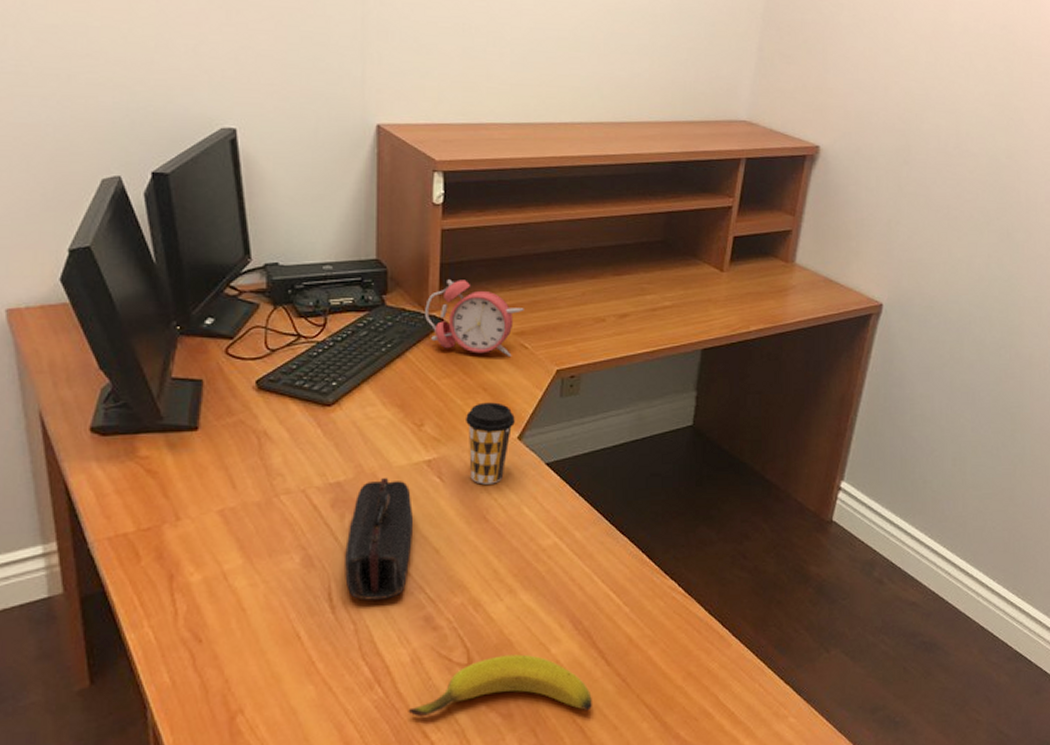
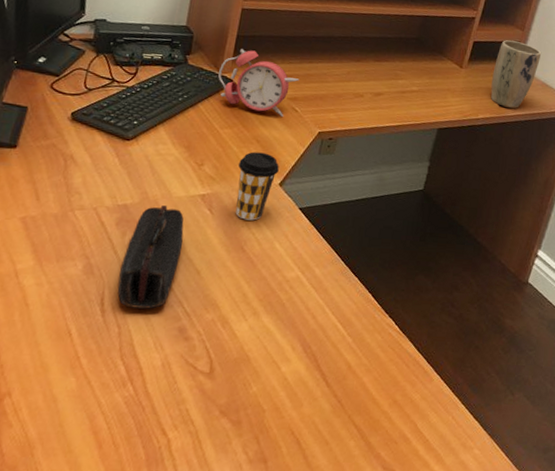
banana: present [408,654,592,718] -> none [152,368,311,426]
plant pot: none [762,230,820,315] -> present [491,40,542,109]

